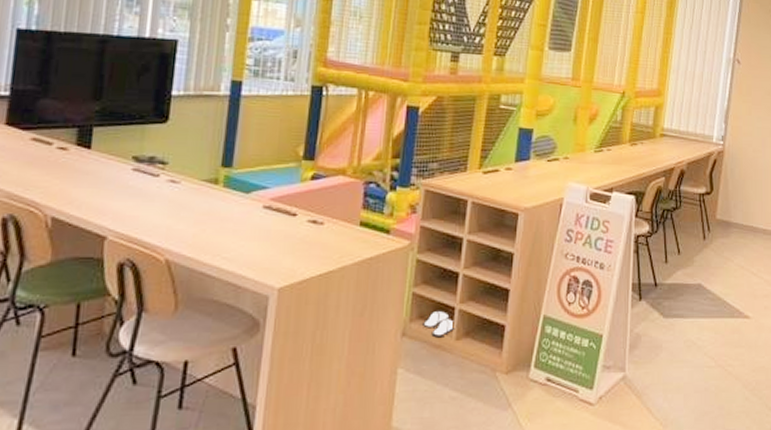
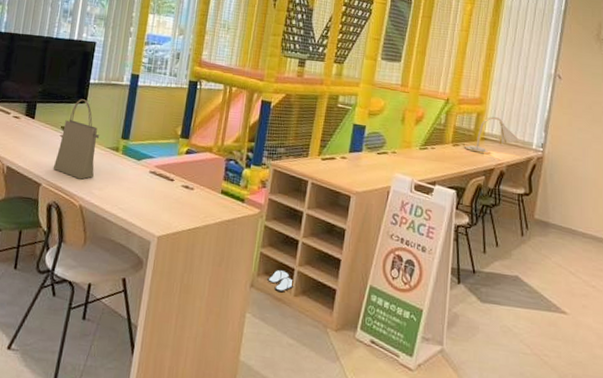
handbag: none [123,117,190,225] -> present [53,99,100,180]
table lamp: none [643,109,698,153] -> present [465,116,518,154]

